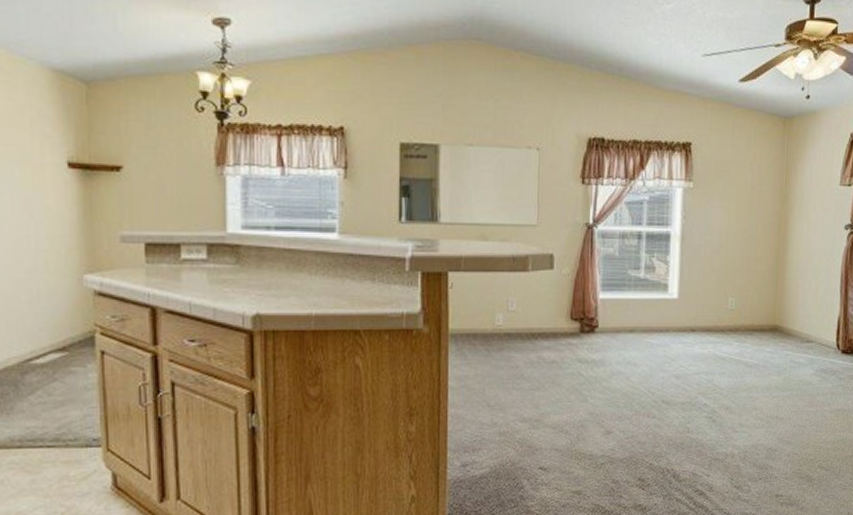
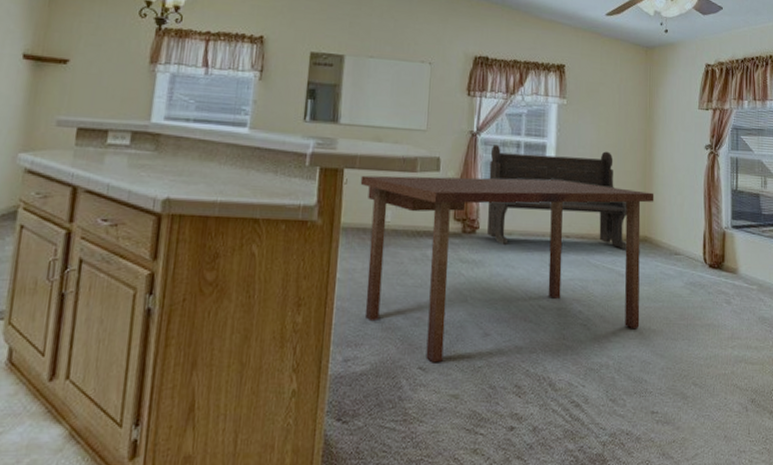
dining table: none [467,271,787,463] -> present [360,175,655,363]
bench: none [606,236,758,342] -> present [487,144,627,249]

